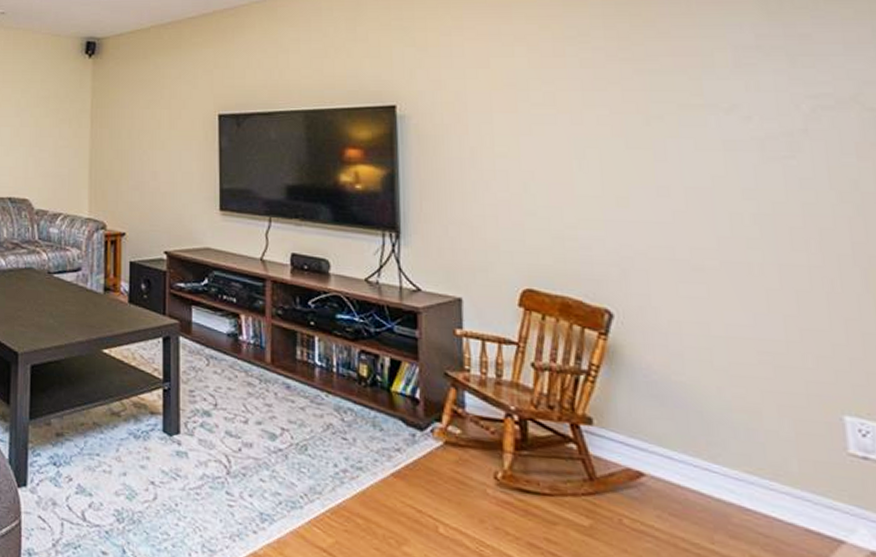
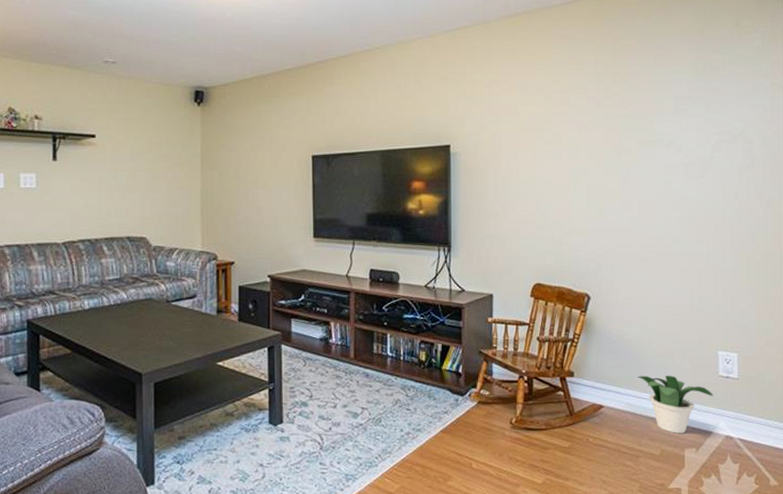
potted plant: none [700,436,843,535] -> present [637,375,714,433]

